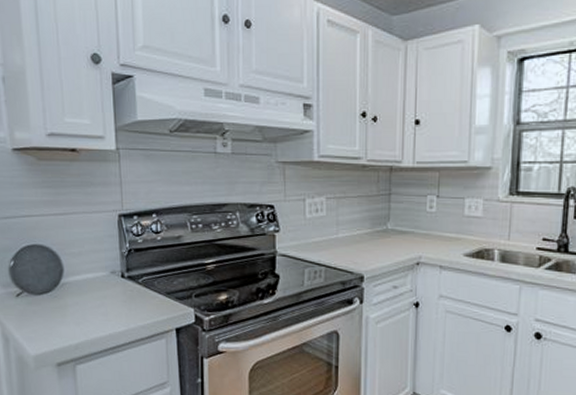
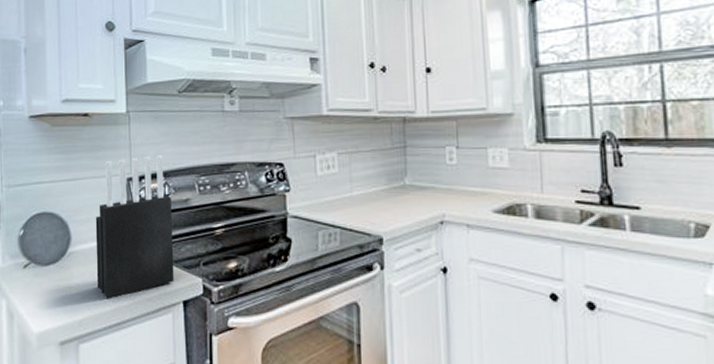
knife block: none [87,193,168,326] -> present [95,155,175,299]

